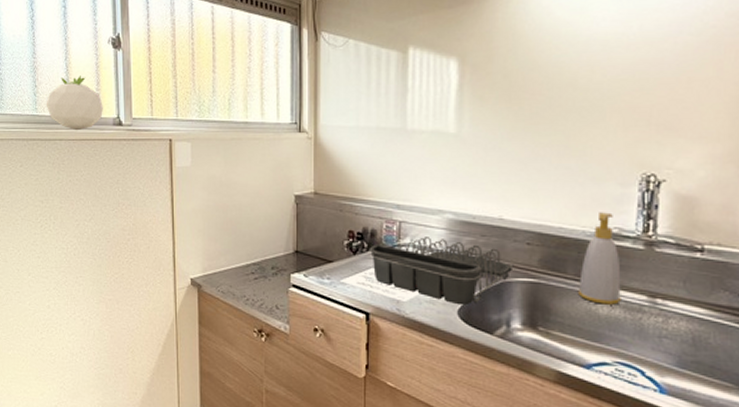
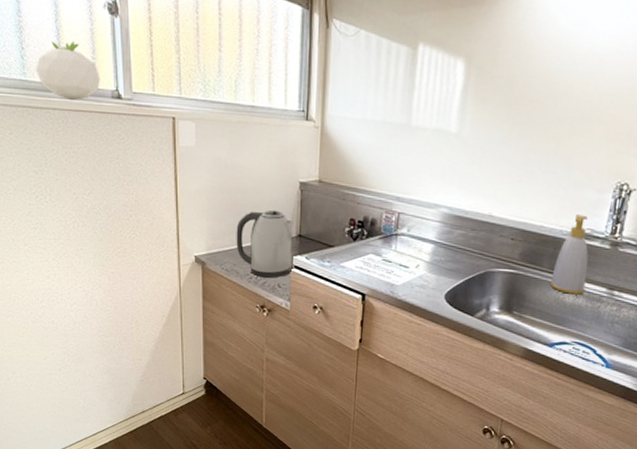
kettle: none [232,225,289,299] -> present [236,209,293,278]
dish rack: present [369,237,514,306] -> none [368,228,498,291]

